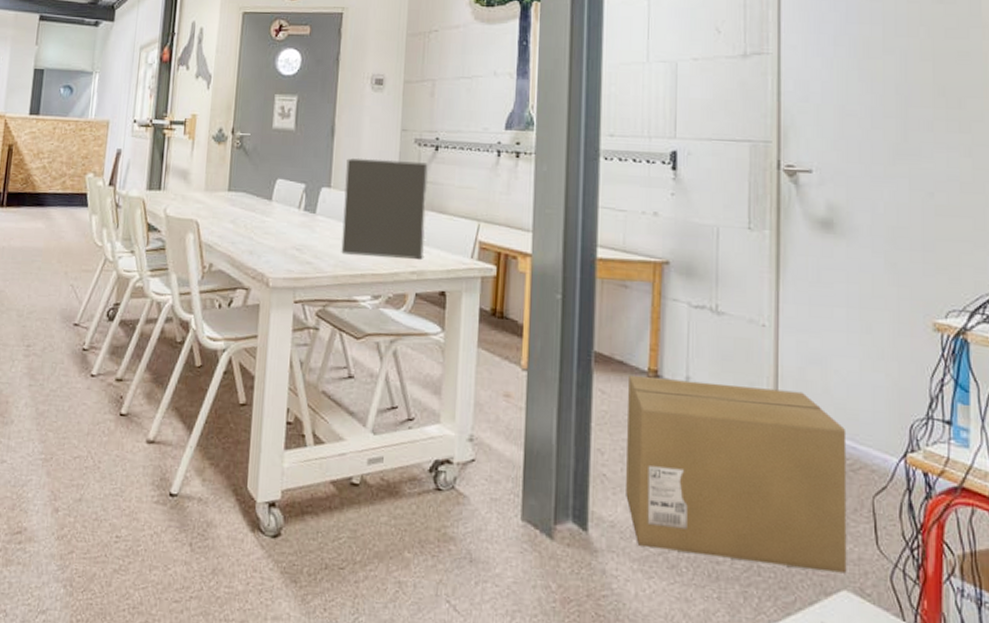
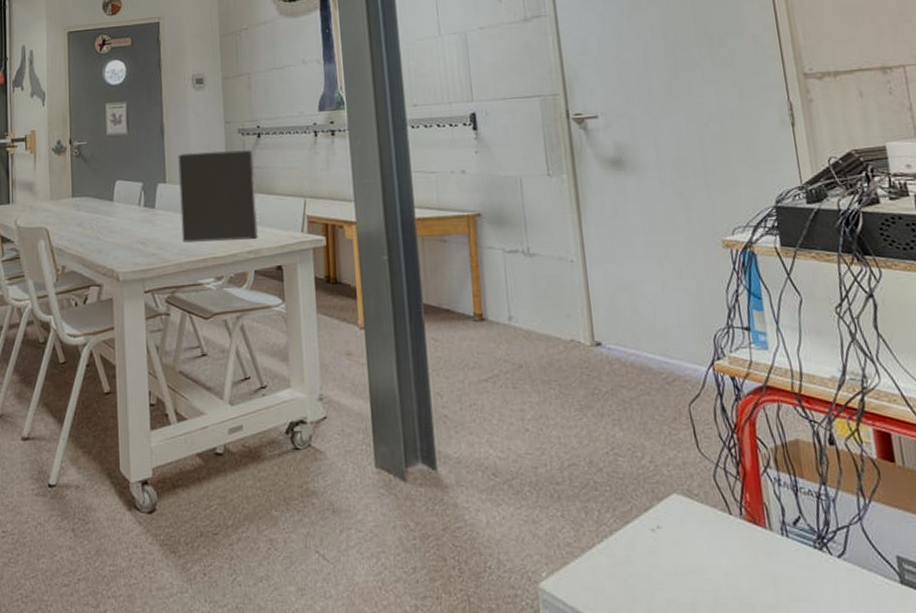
box: present [626,374,847,574] -> none [457,317,674,479]

